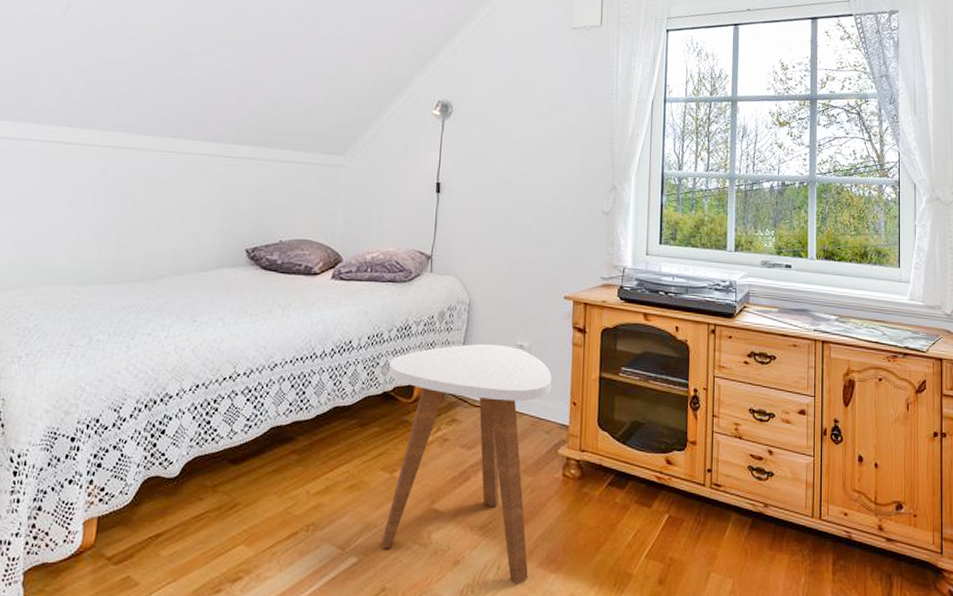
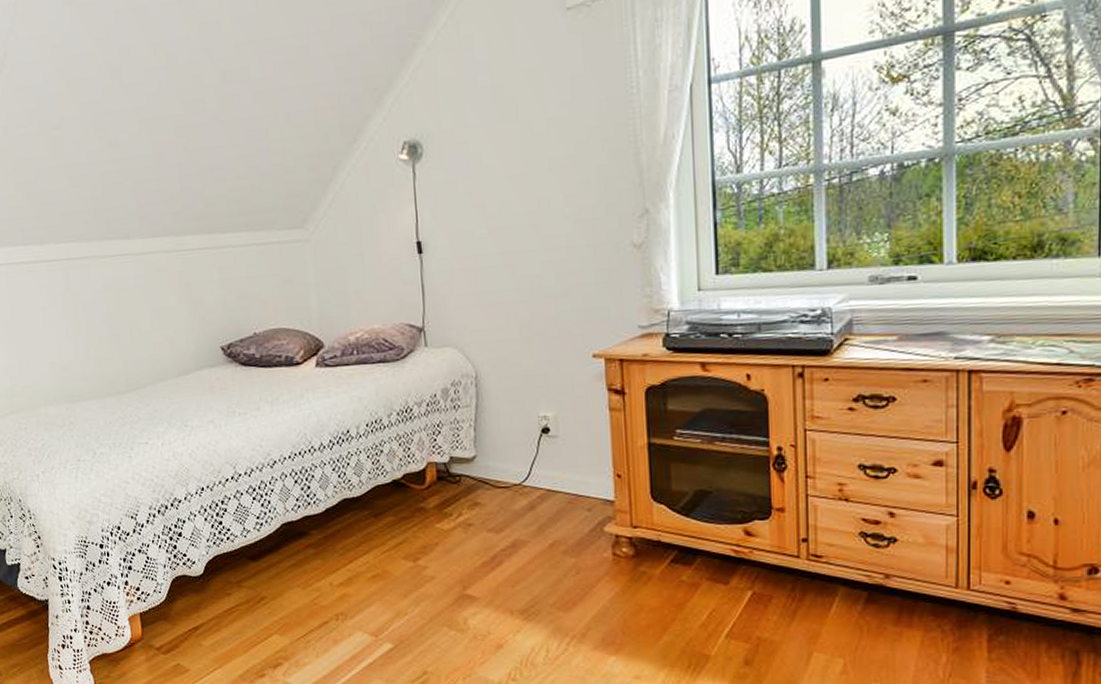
side table: present [382,343,552,583] -> none [393,418,589,666]

